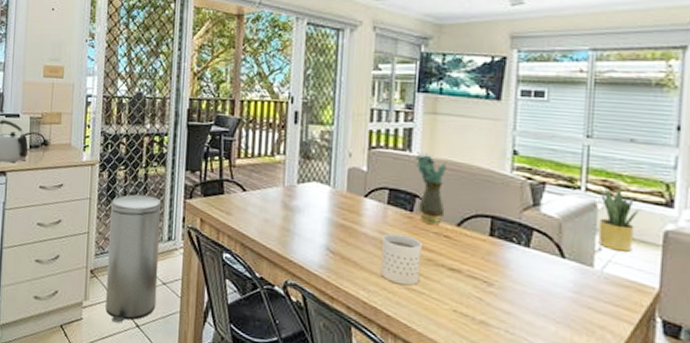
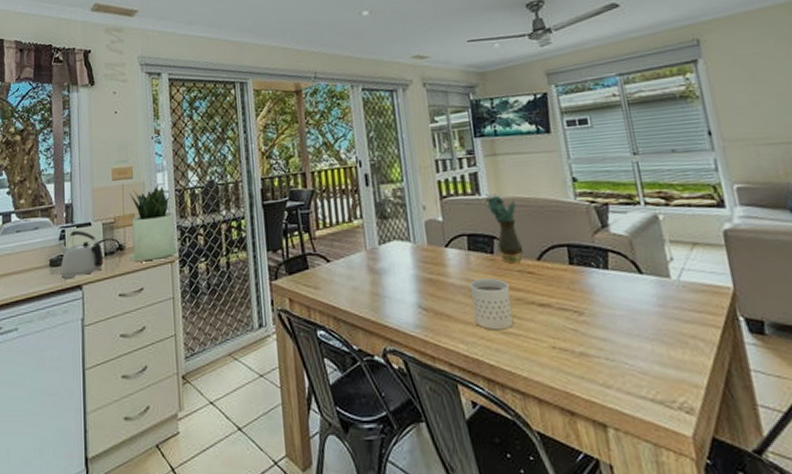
planter: none [52,90,101,161] -> present [128,186,179,262]
pedal bin: present [106,194,162,323] -> none [195,283,256,430]
planter: present [598,184,642,252] -> none [656,193,700,258]

